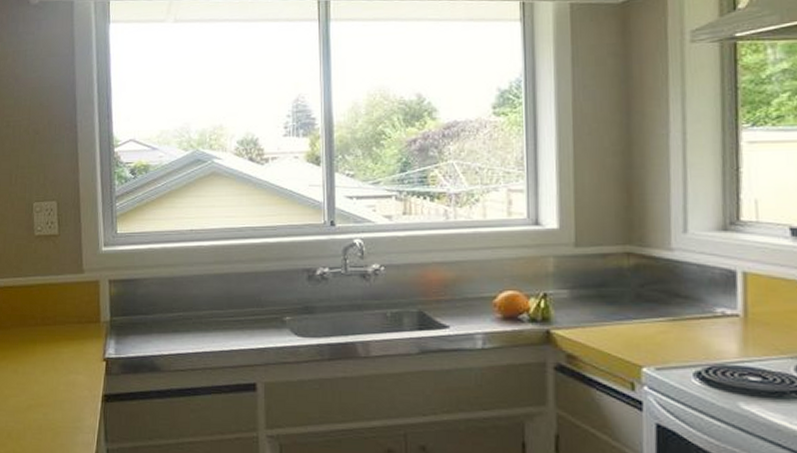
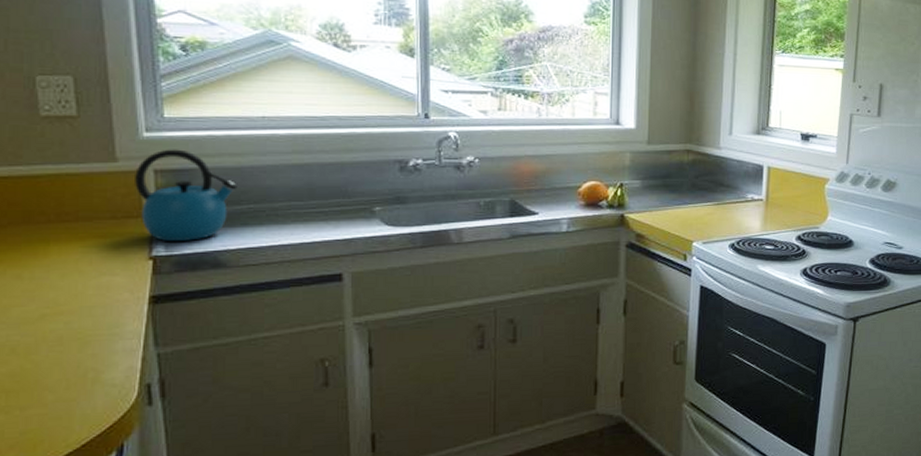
kettle: none [95,261,172,345] -> present [135,149,239,241]

